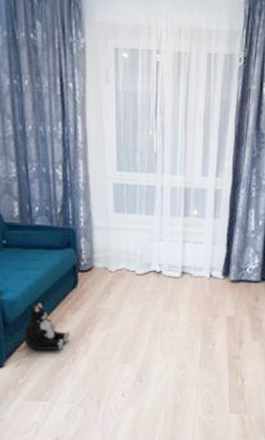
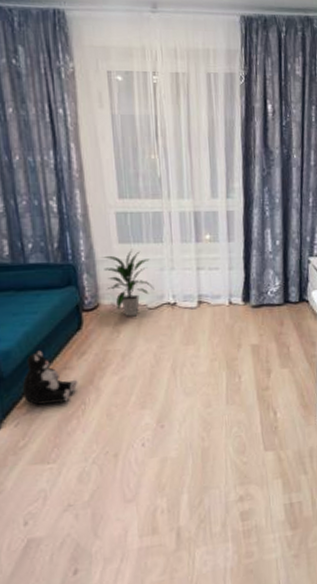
indoor plant: none [98,218,143,281] -> present [102,248,155,317]

